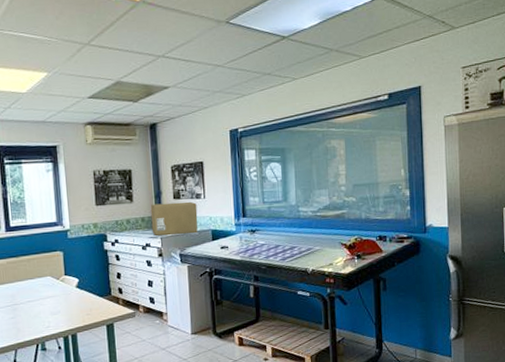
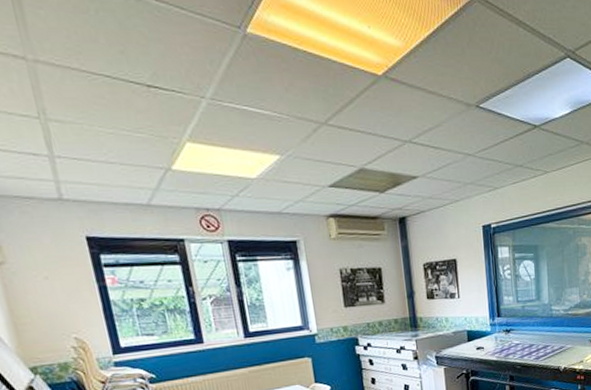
box: present [150,201,198,237] -> none [403,301,453,339]

